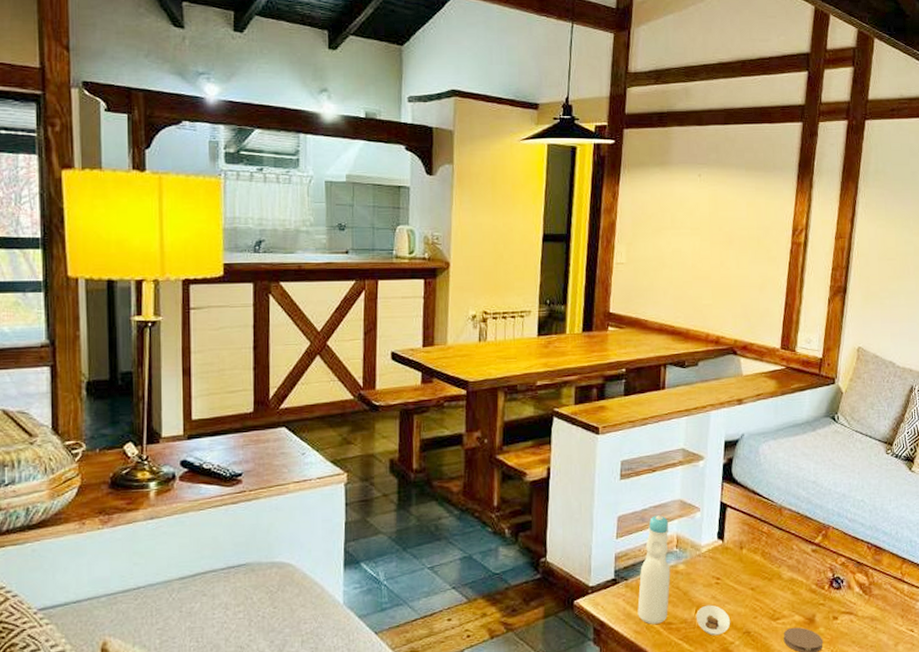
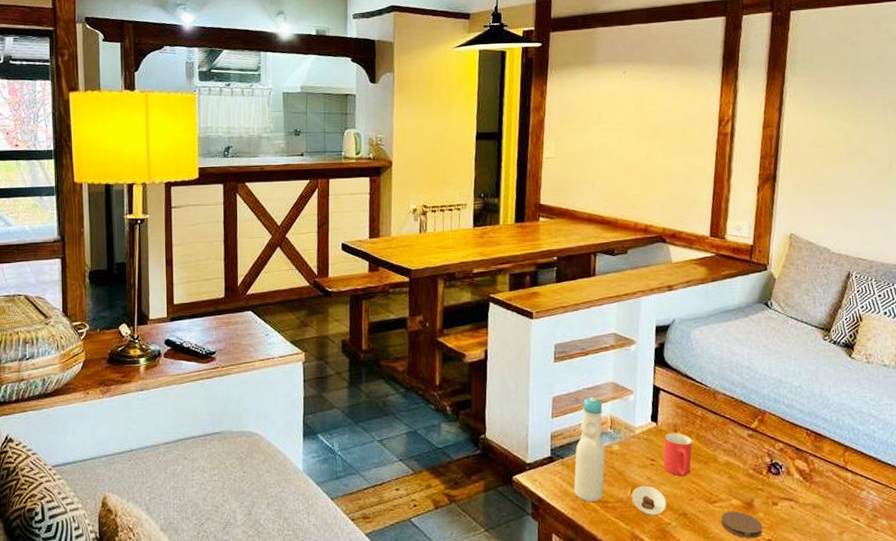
mug: none [728,550,758,594] -> present [663,433,692,477]

